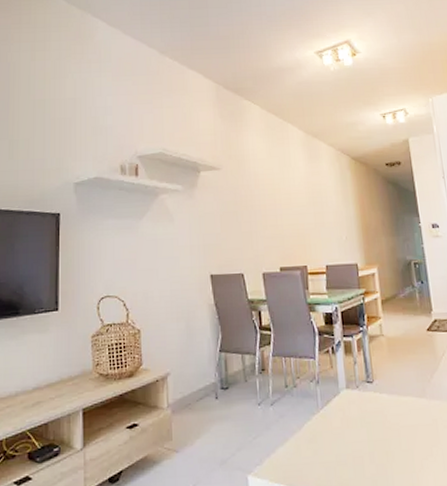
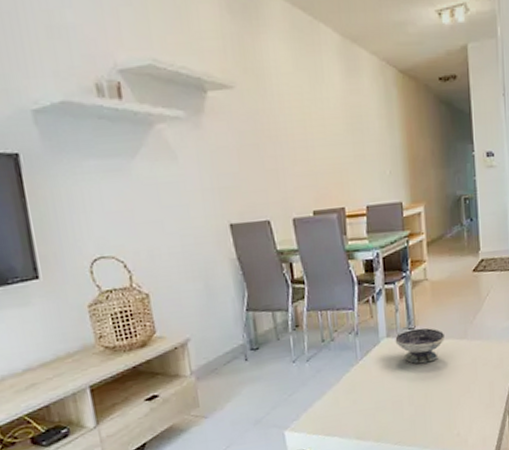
bowl: none [354,382,403,419] -> present [395,328,444,364]

